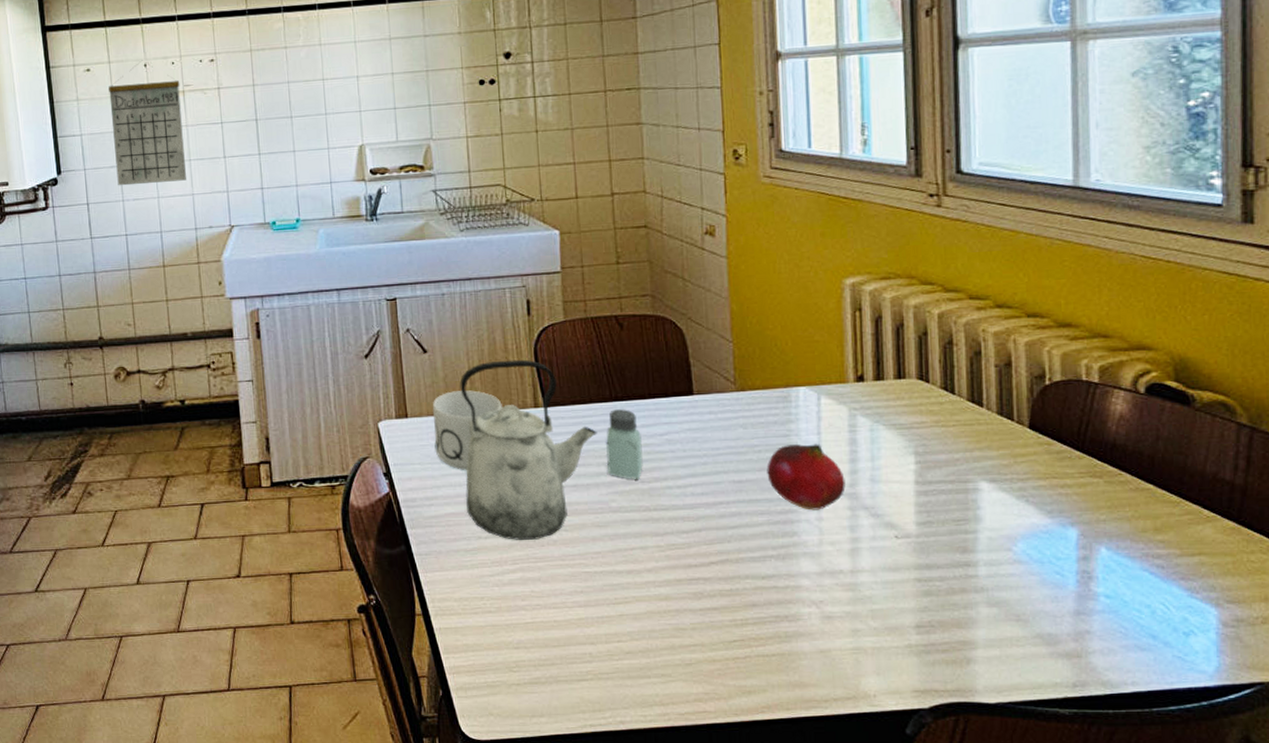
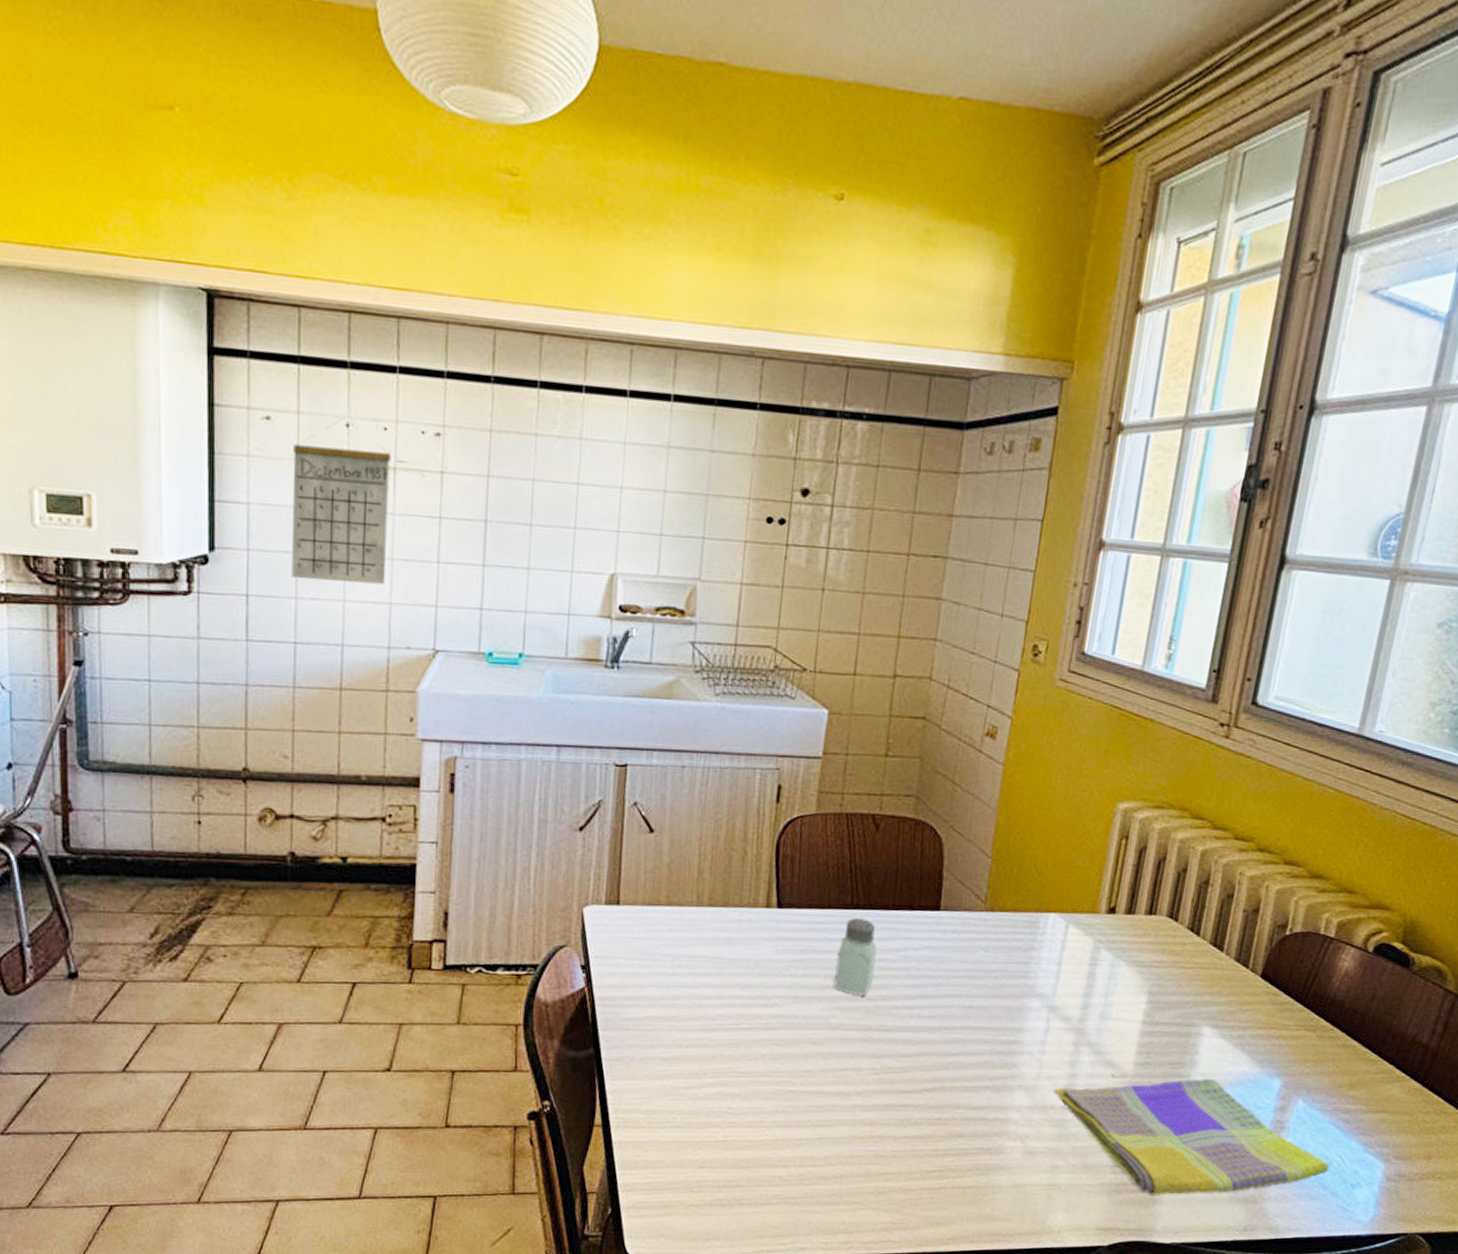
mug: present [432,390,502,470] -> none [645,879,730,970]
kettle: present [459,359,598,540] -> none [671,850,831,1053]
fruit: present [766,444,846,511] -> none [999,973,1076,1043]
dish towel: none [838,532,1154,654] -> present [1053,1078,1330,1195]

